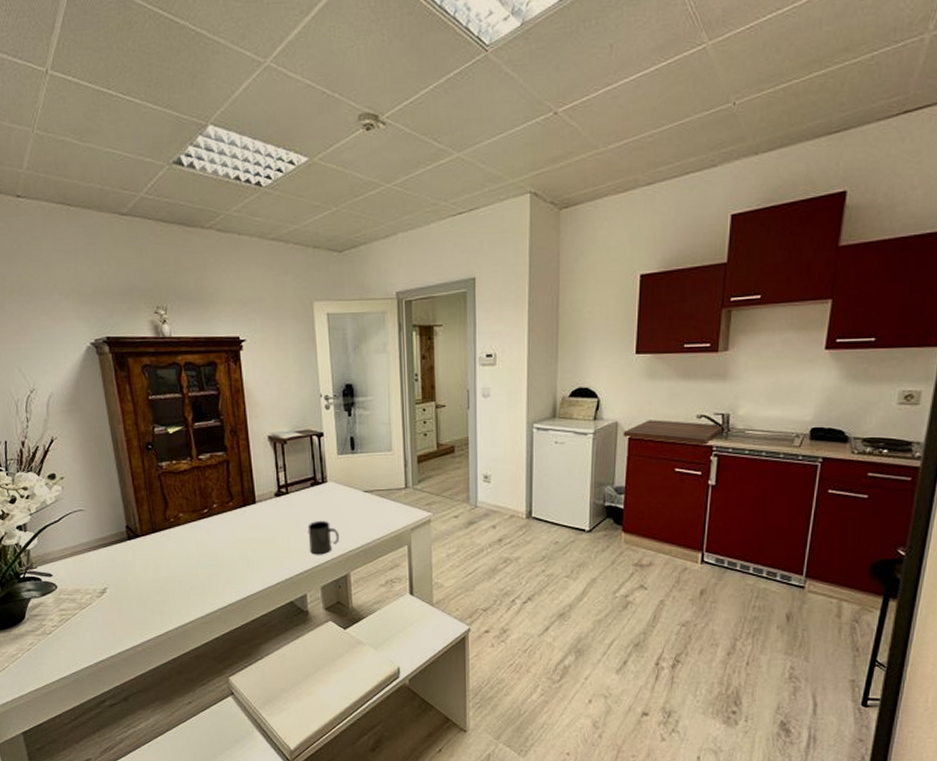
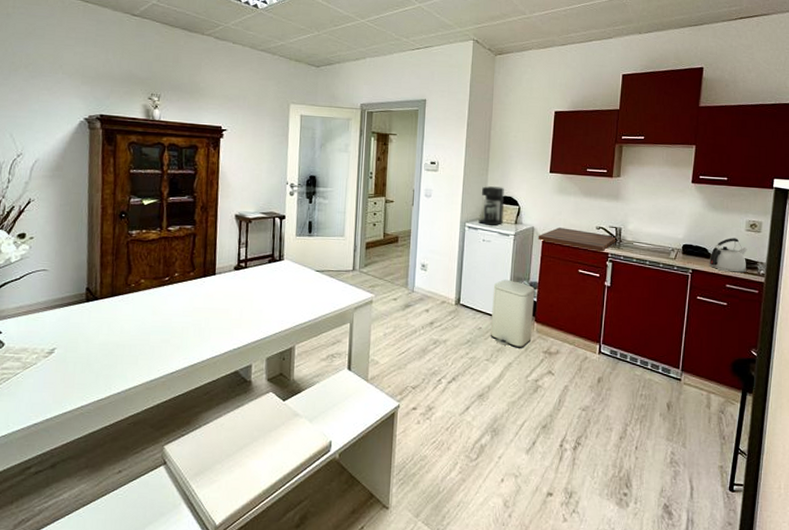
mug: present [307,521,340,555] -> none [260,295,290,328]
coffee maker: none [549,377,579,425] -> present [478,186,504,227]
pedal bin: none [569,486,621,562] -> present [490,279,535,348]
kettle: none [845,414,899,458] -> present [709,238,747,273]

